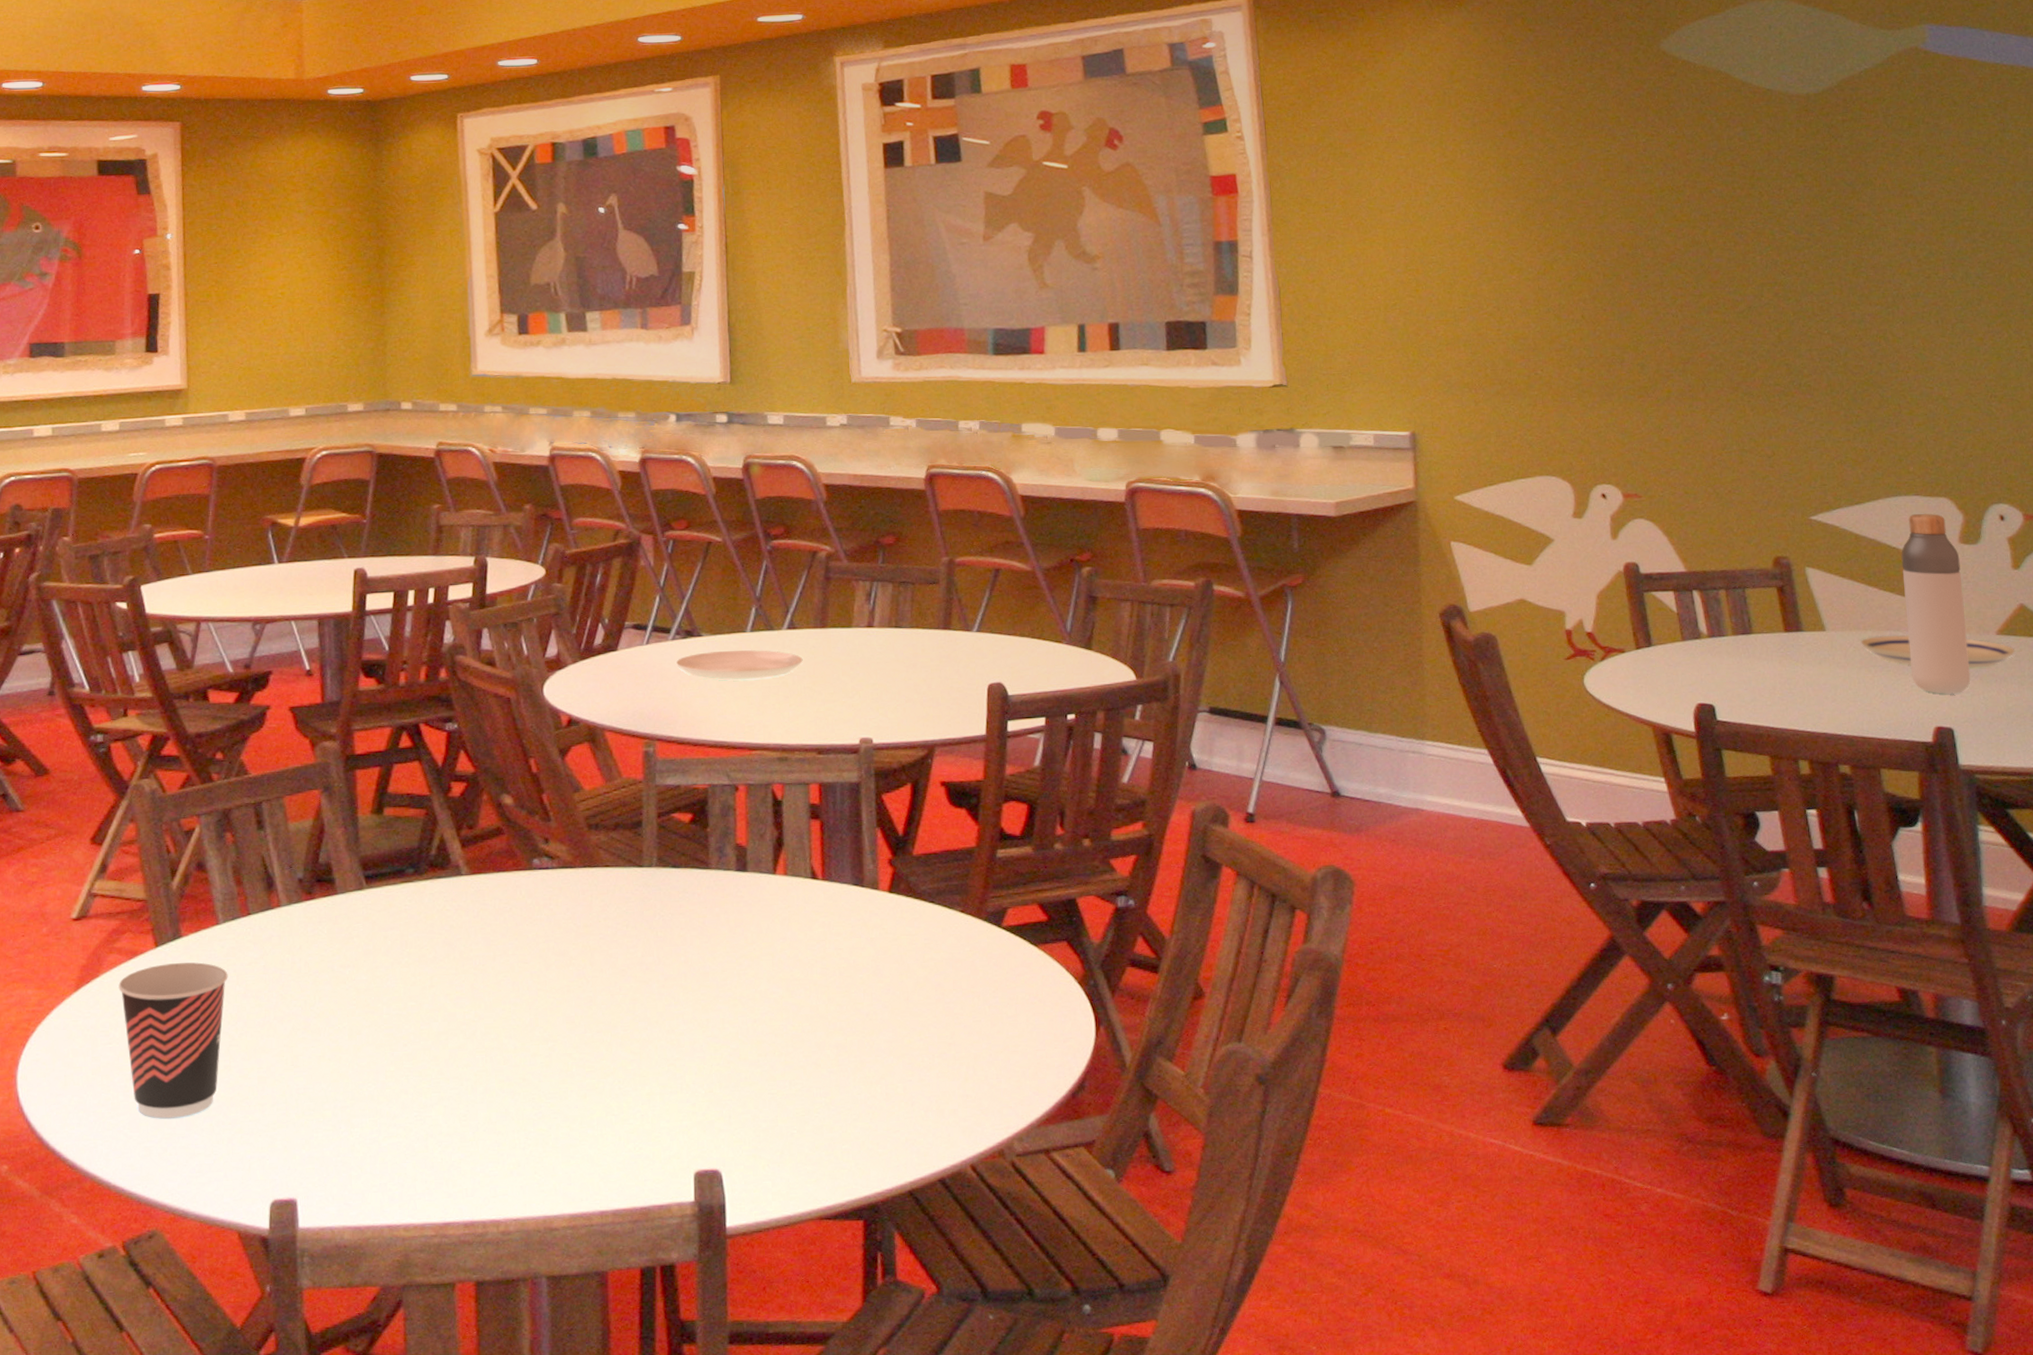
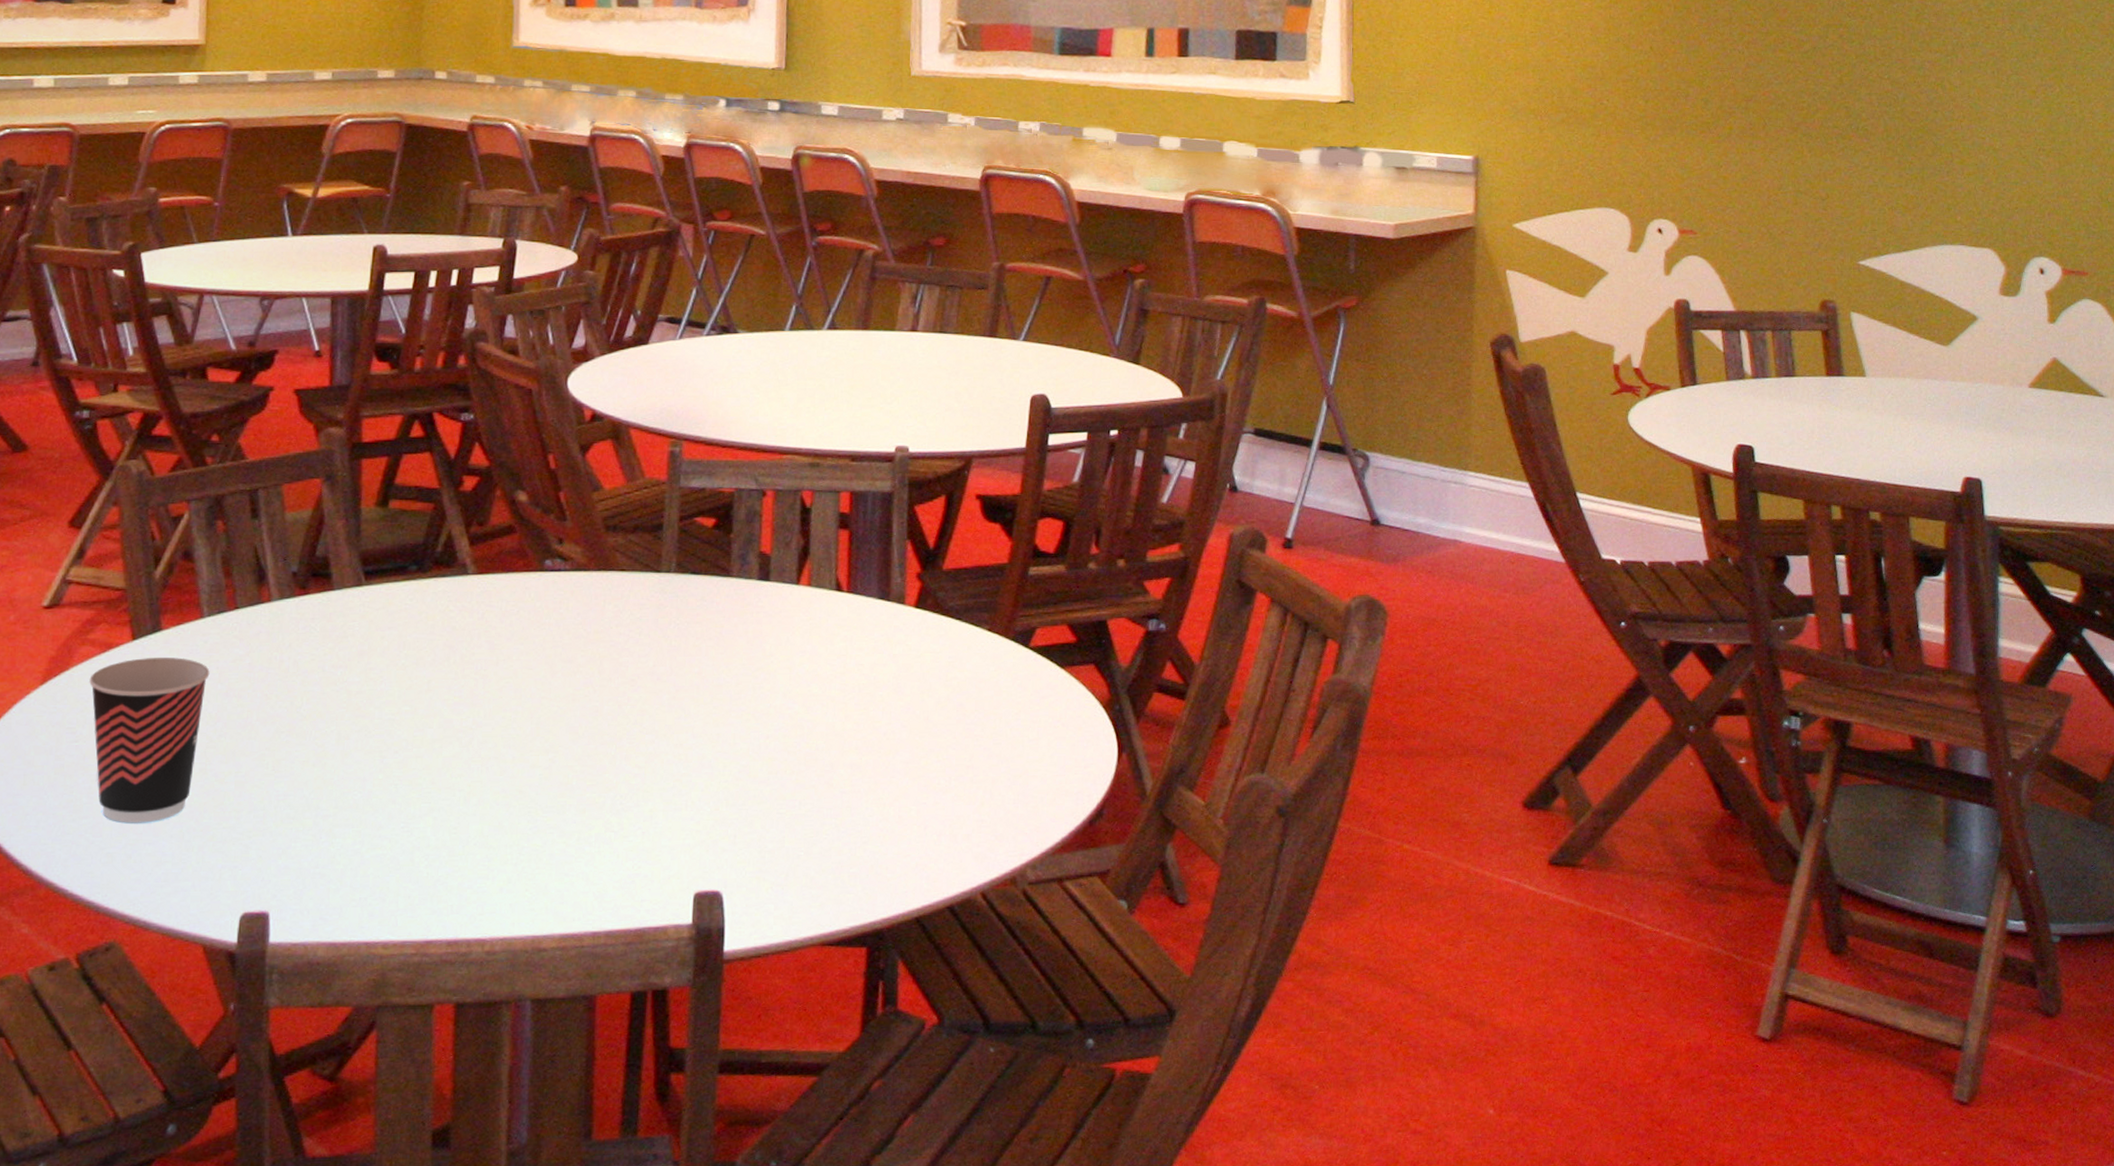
plate: present [676,650,803,680] -> none [710,349,842,380]
plate: present [1861,634,2016,668] -> none [1899,383,2046,420]
bottle: present [1901,513,1971,694] -> none [1943,263,2001,445]

